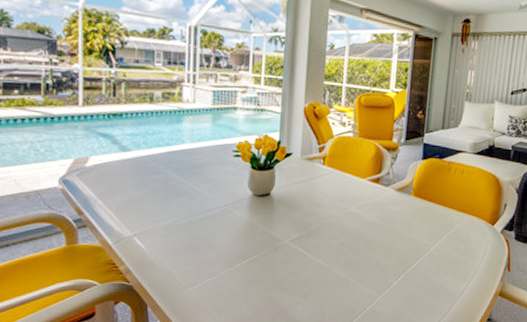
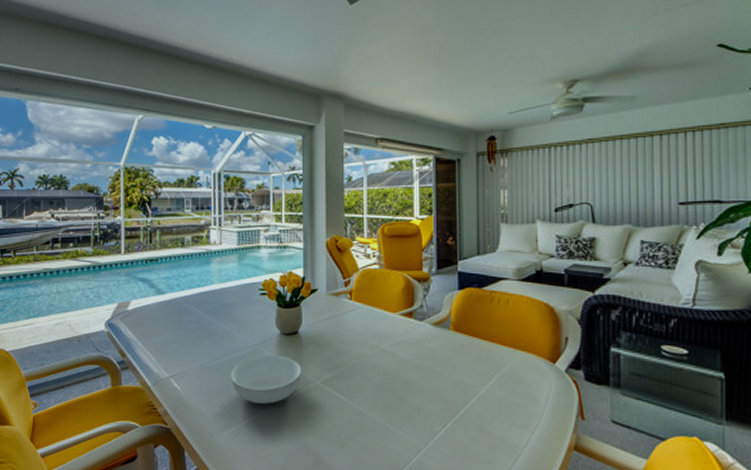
serving bowl: none [198,215,272,261] -> present [230,355,302,404]

